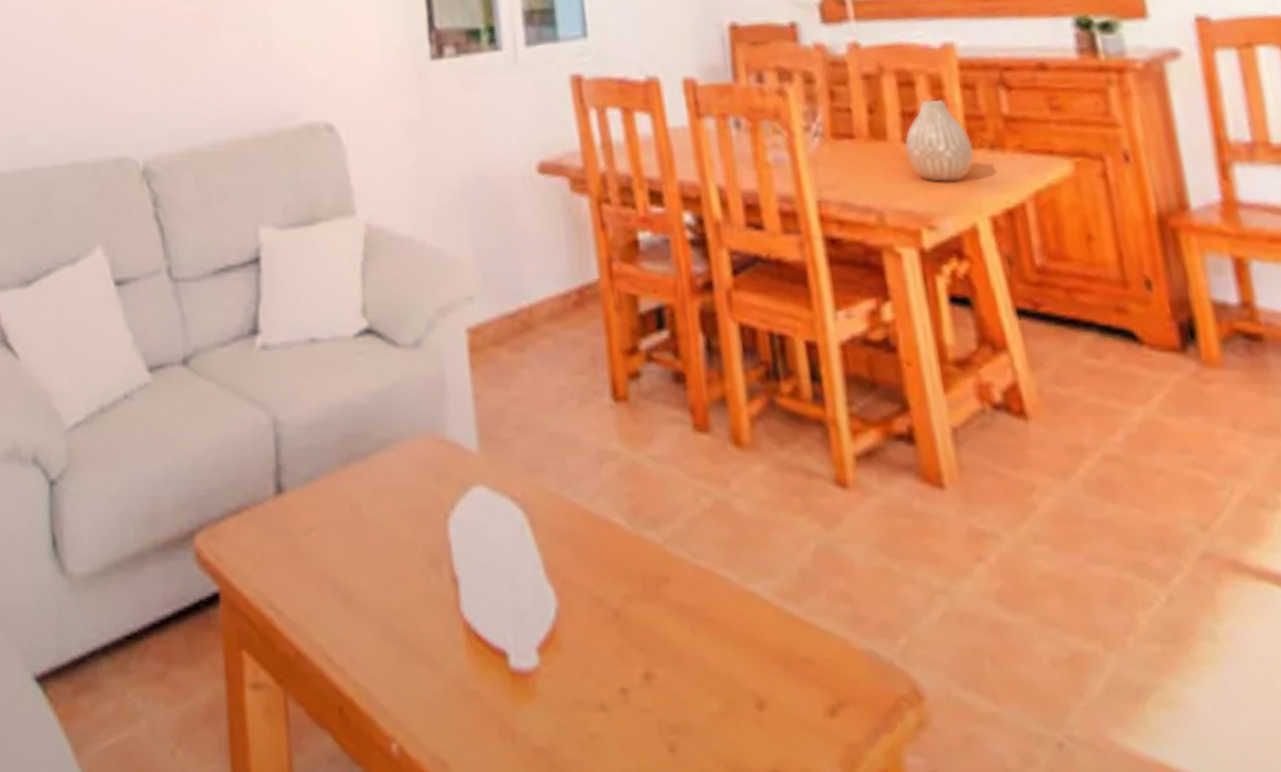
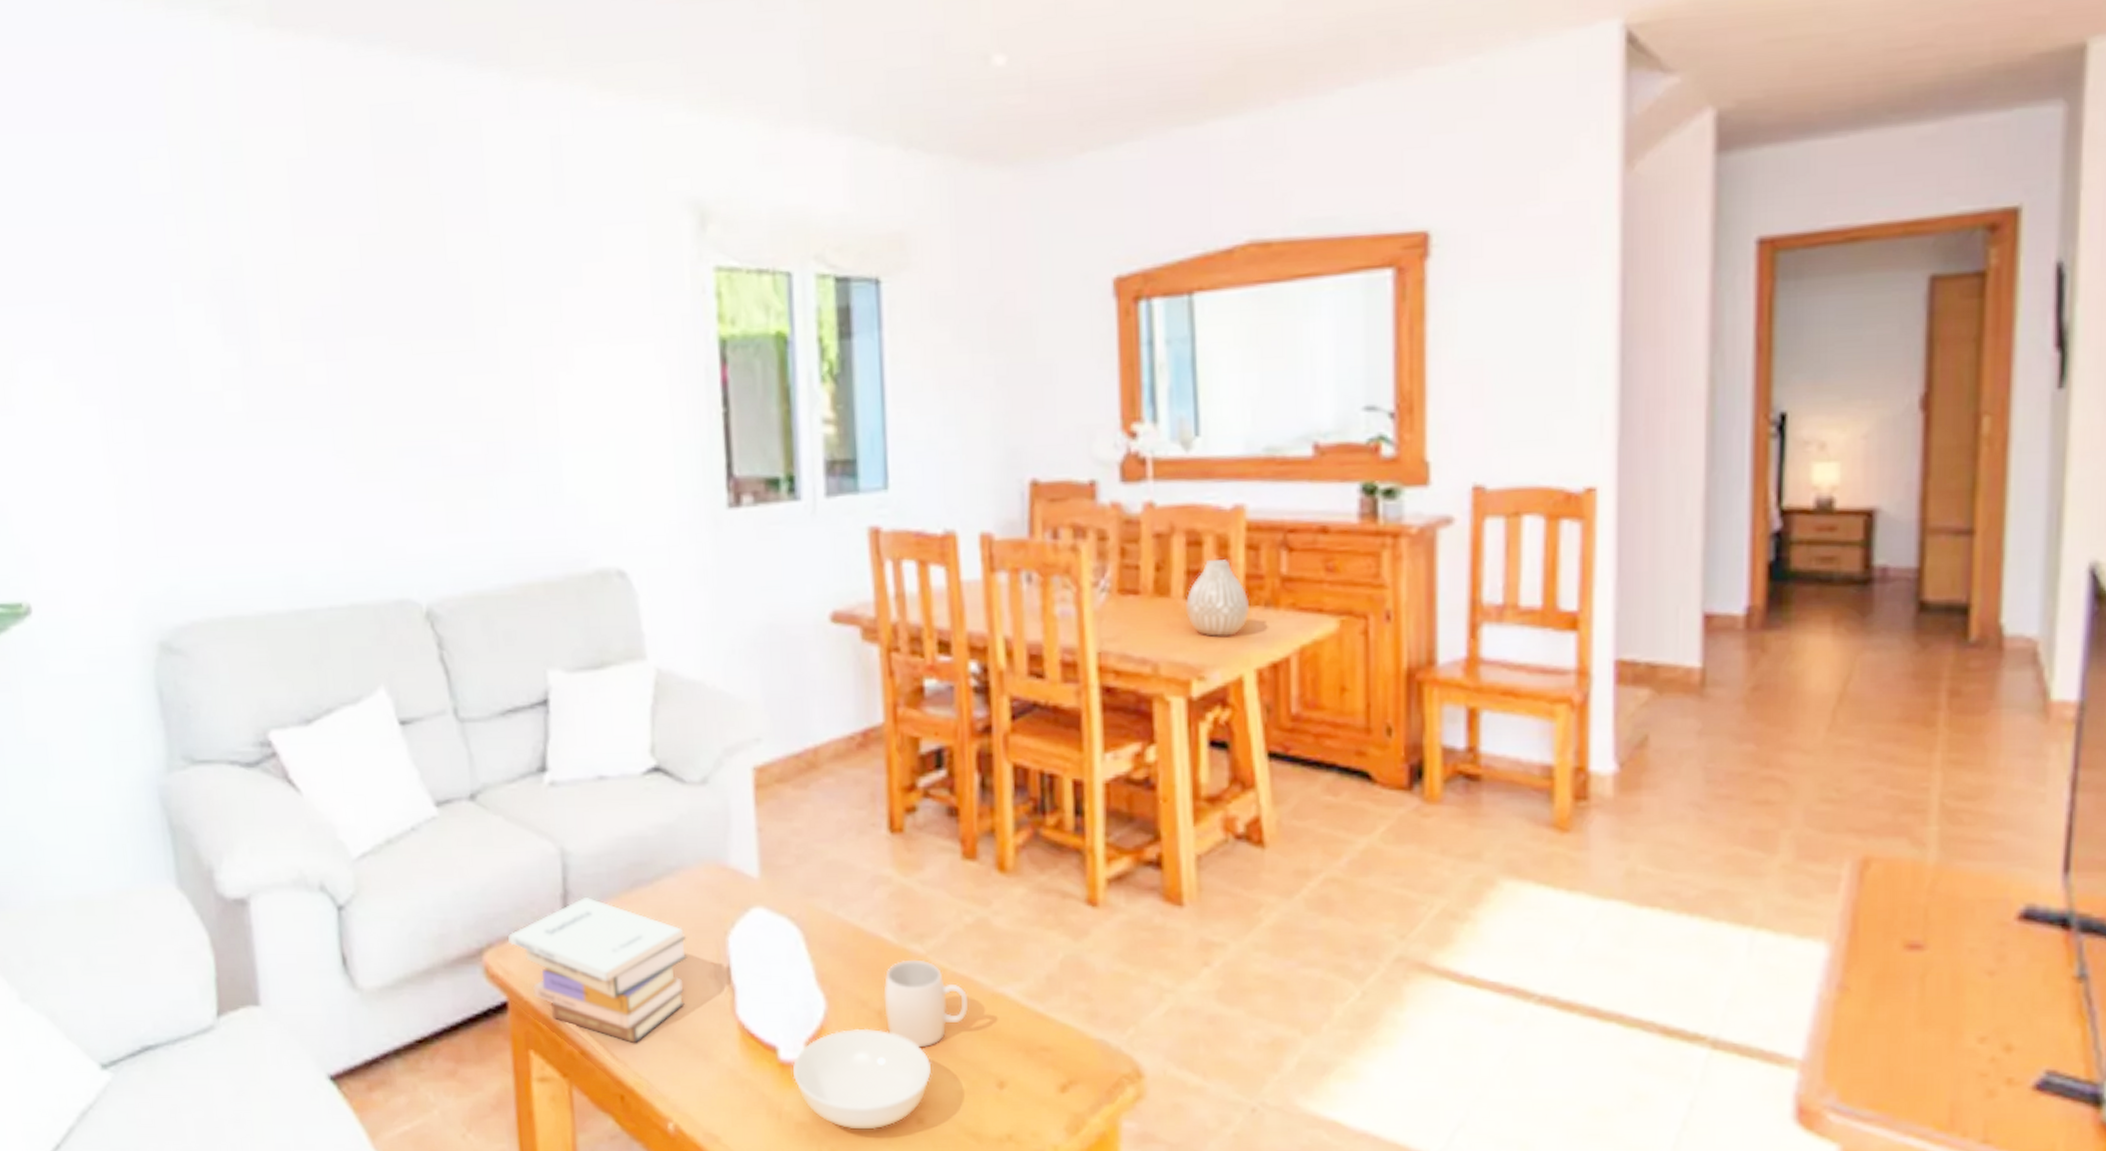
books: none [219,473,407,646] -> present [507,897,688,1044]
bowl: none [524,631,681,759] -> present [792,1028,932,1130]
mug: none [618,549,716,657] -> present [883,959,969,1048]

